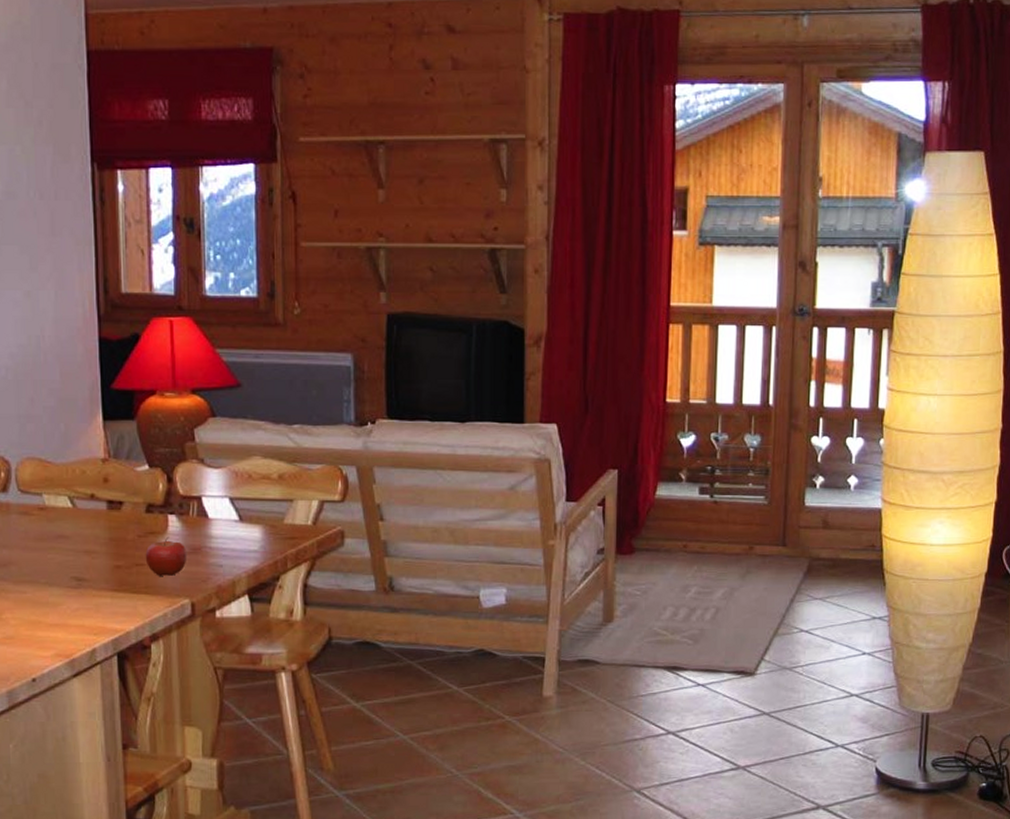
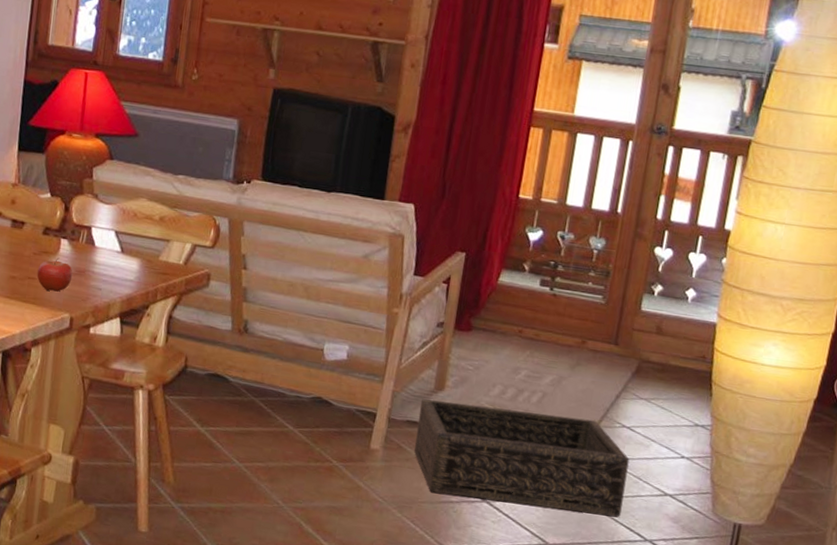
basket: none [589,629,811,734] -> present [414,399,630,518]

